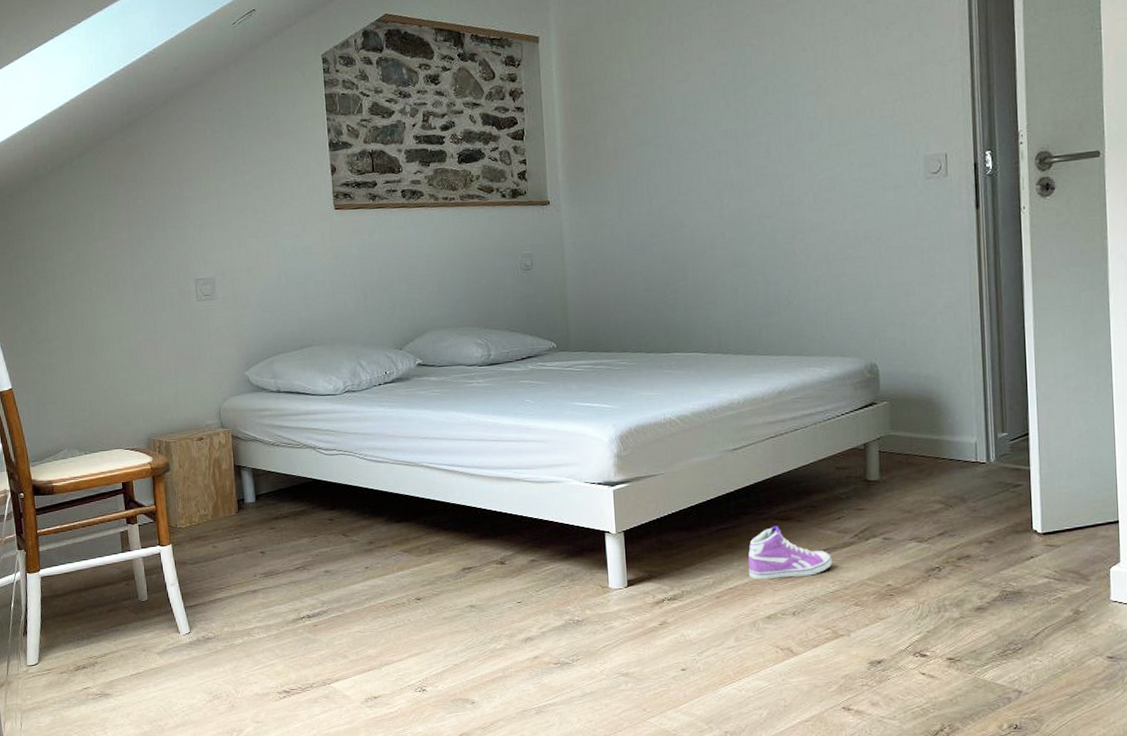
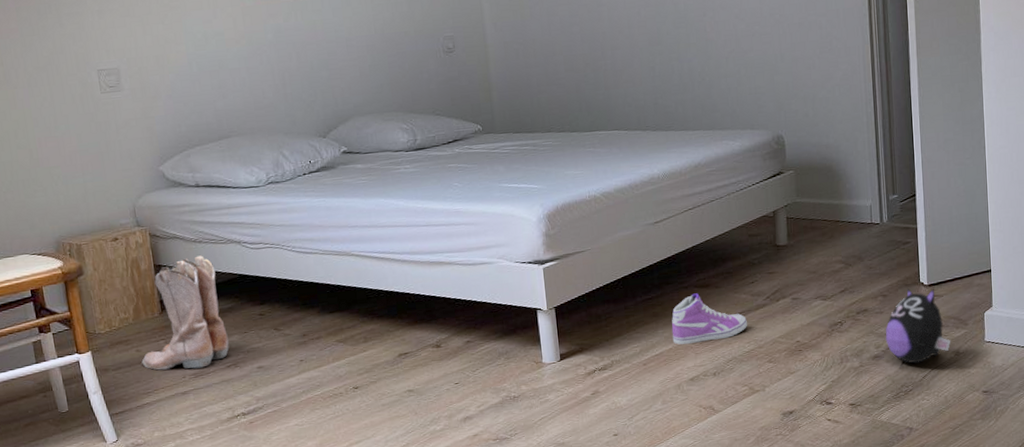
boots: none [217,458,299,568] -> present [141,255,229,370]
plush toy: none [990,535,1070,619] -> present [885,287,951,364]

